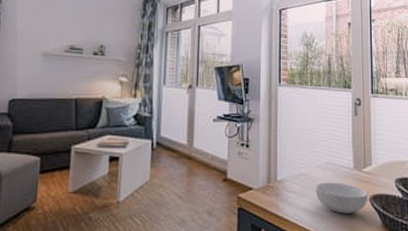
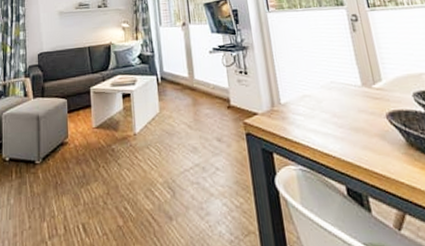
cereal bowl: present [315,182,368,214] -> none [322,101,385,133]

